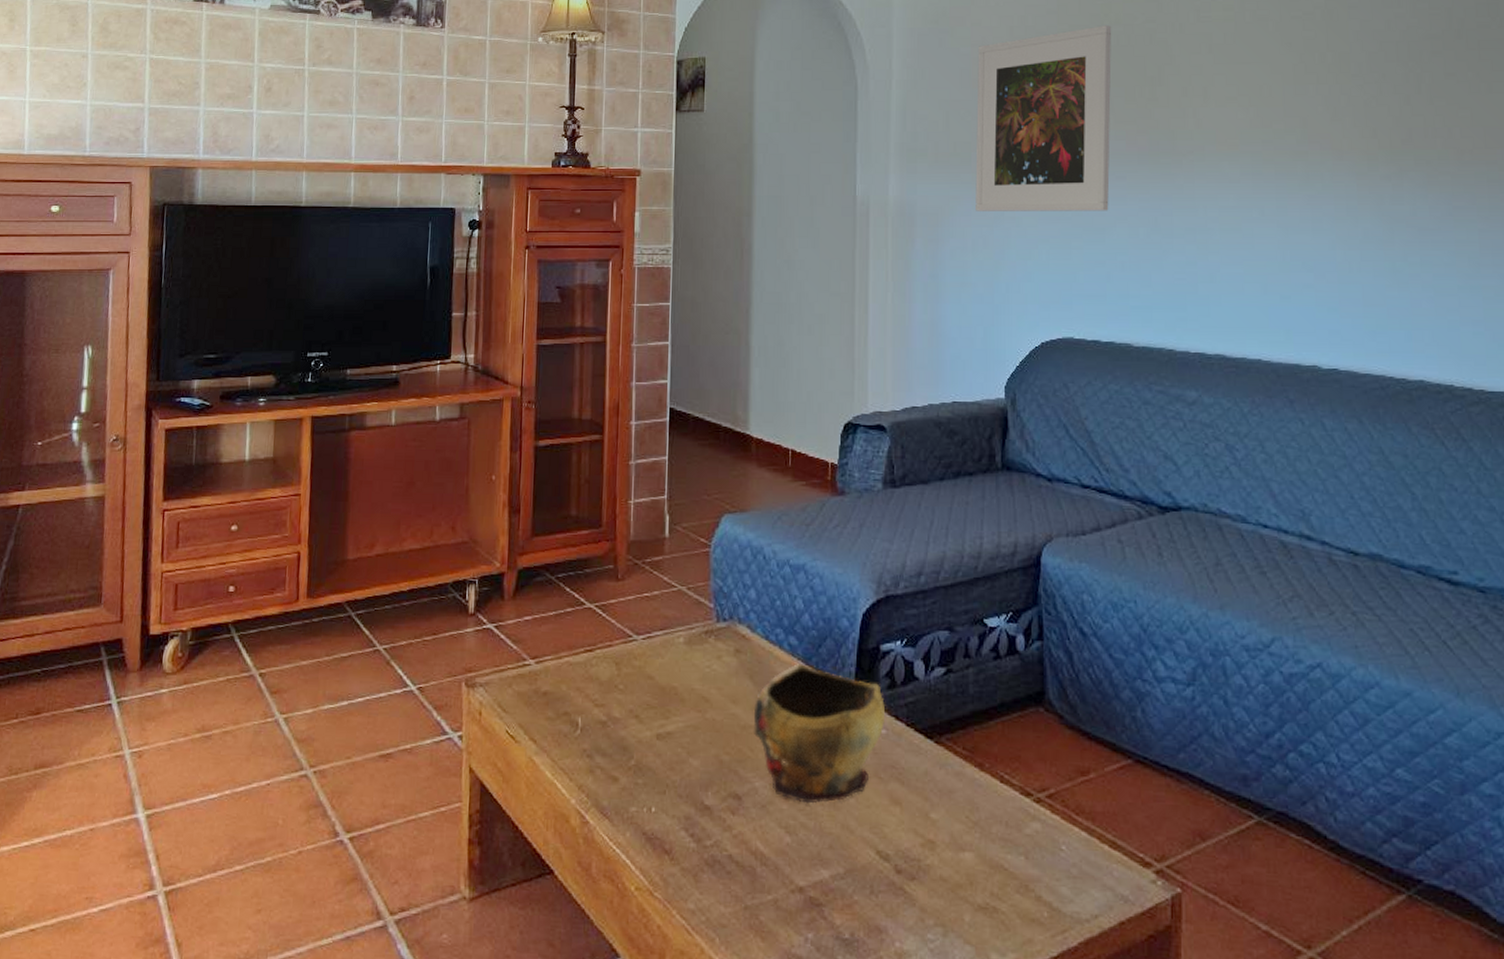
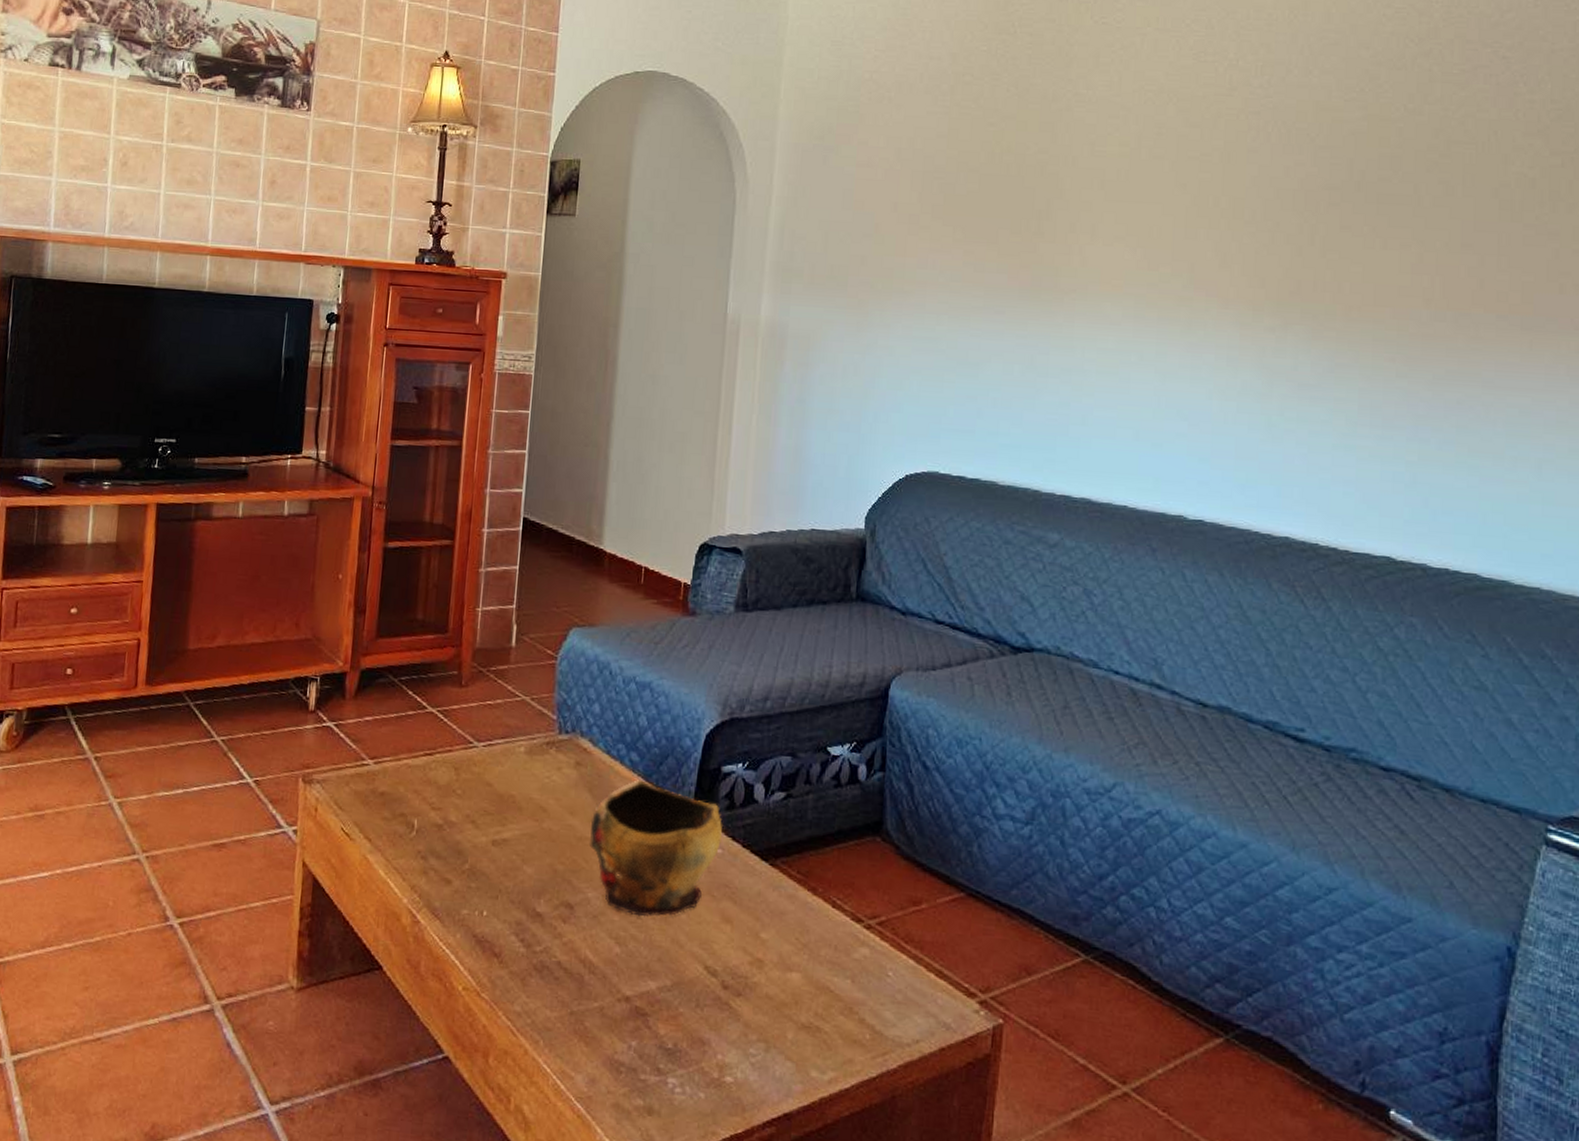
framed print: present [975,25,1111,211] -> none [849,153,1002,346]

